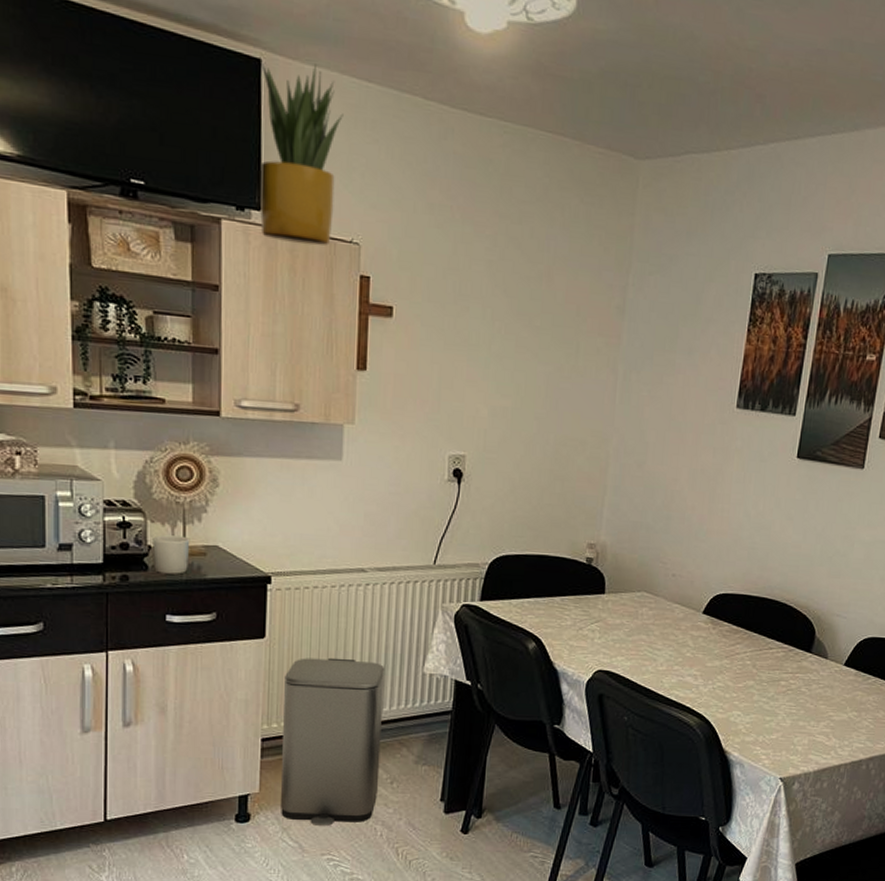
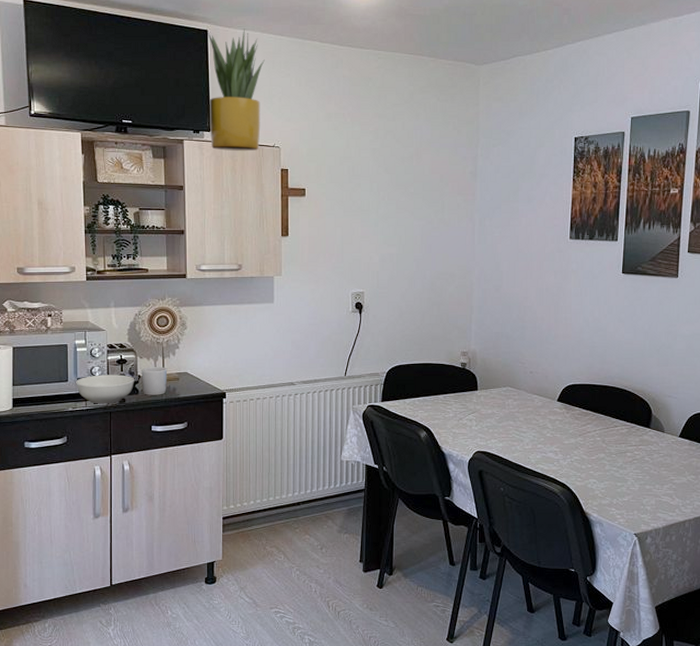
bowl: none [56,541,143,582] -> present [75,375,135,404]
pedal bin: present [281,657,385,827] -> none [237,452,312,586]

